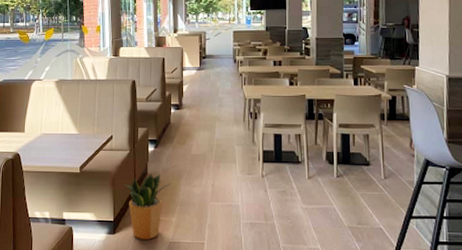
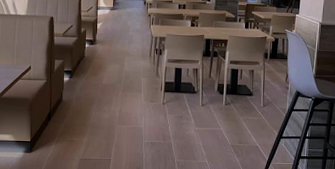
potted plant: present [123,174,172,240] -> none [40,100,84,157]

